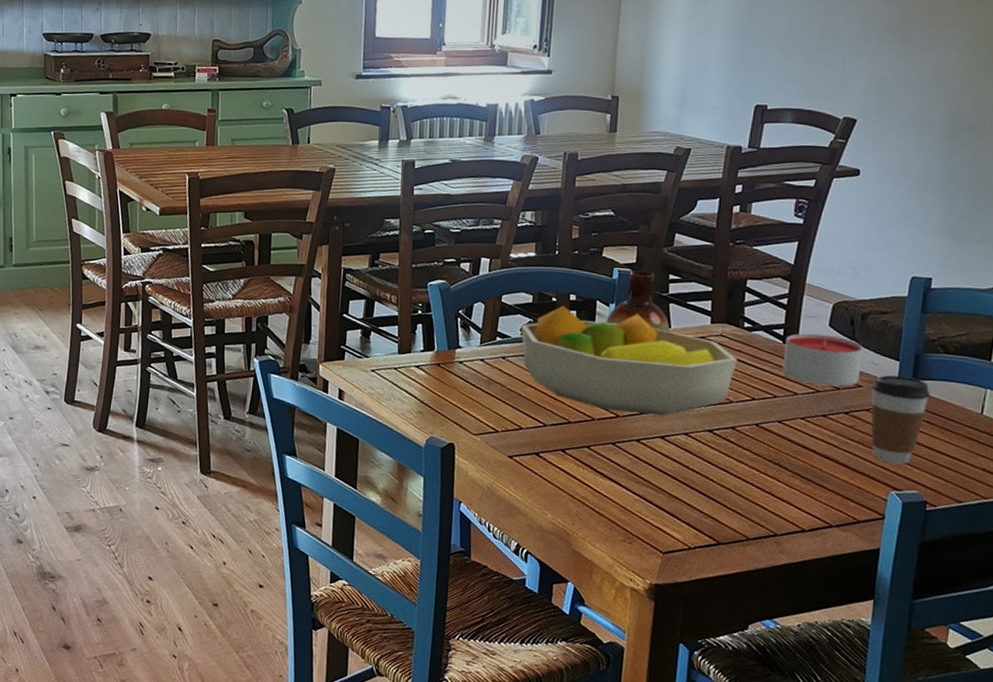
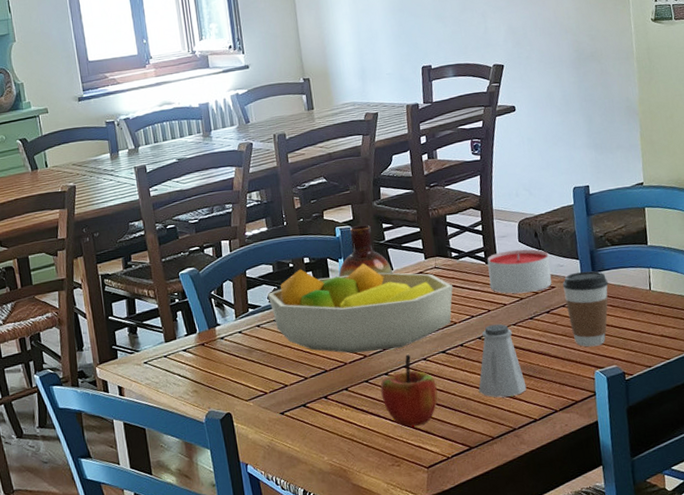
apple: none [627,424,694,506] -> present [380,354,438,427]
saltshaker: none [742,412,801,498] -> present [478,323,527,398]

